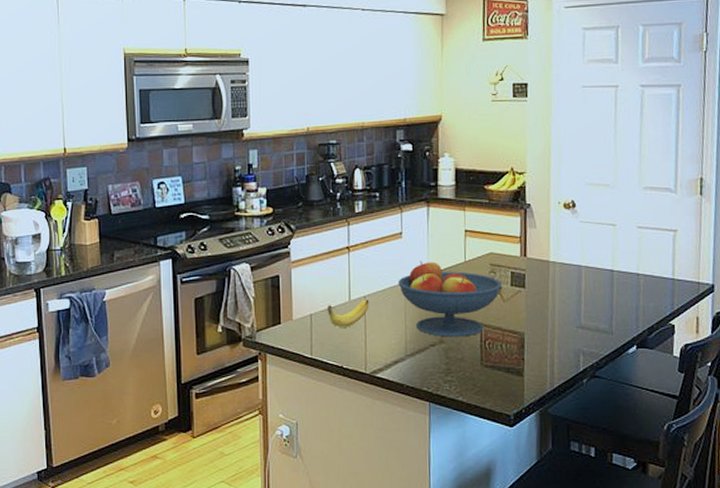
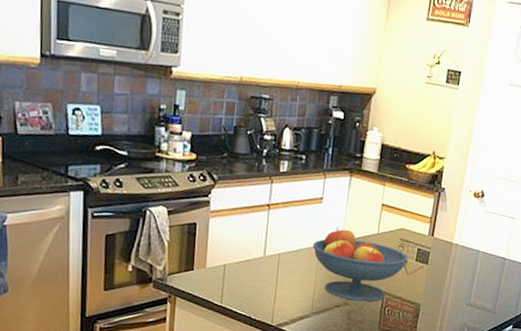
banana: present [327,299,370,328] -> none [241,256,283,281]

